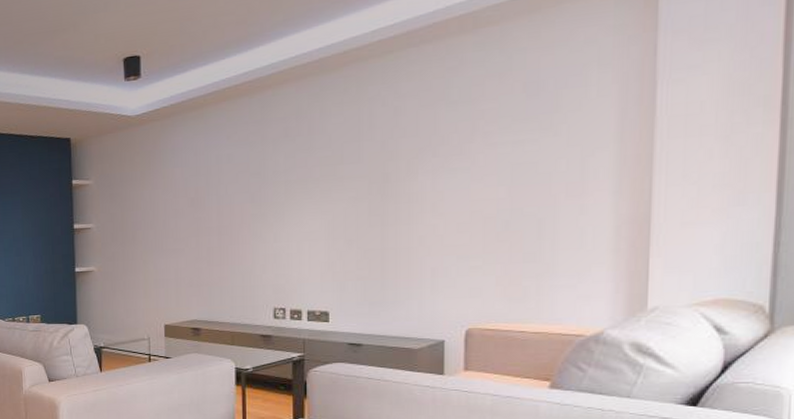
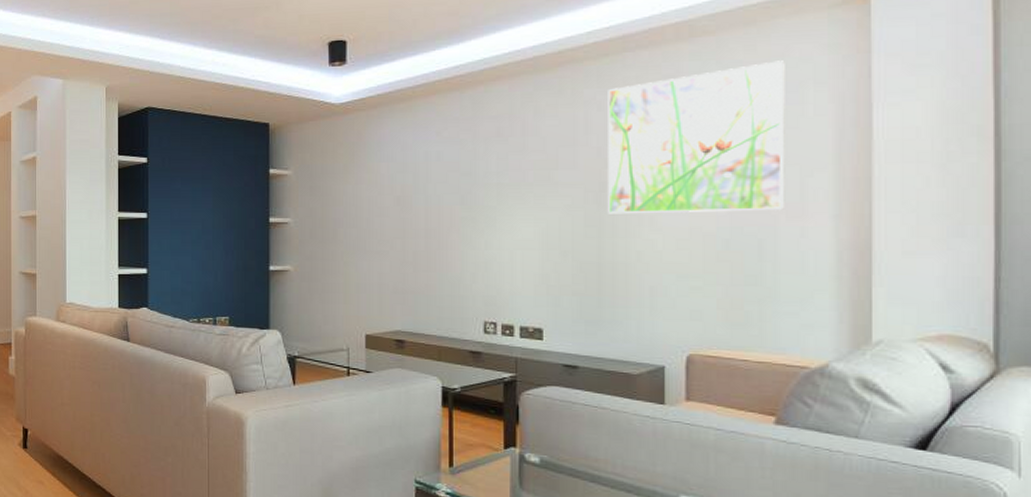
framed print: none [392,45,569,203] -> present [608,60,785,214]

